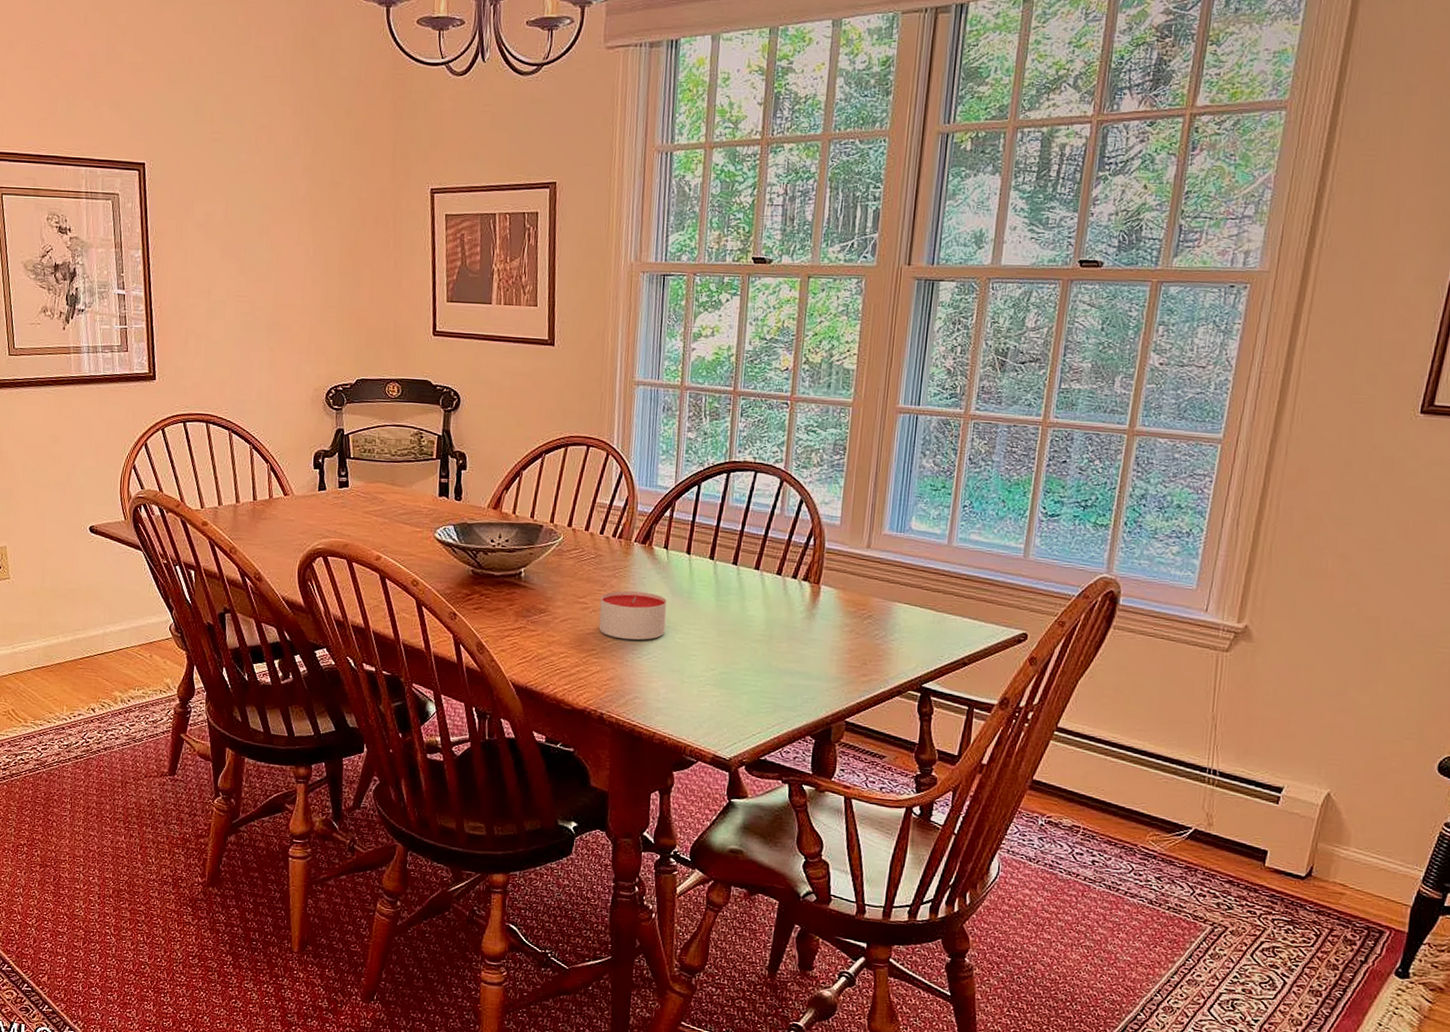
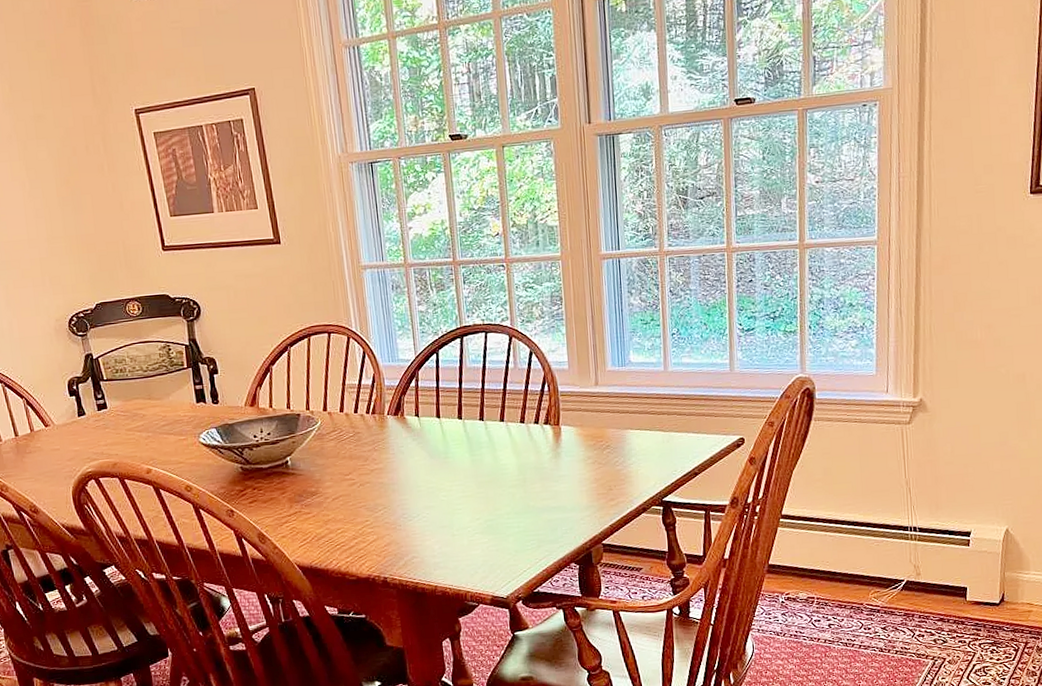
candle: present [598,590,667,640] -> none [365,459,429,507]

